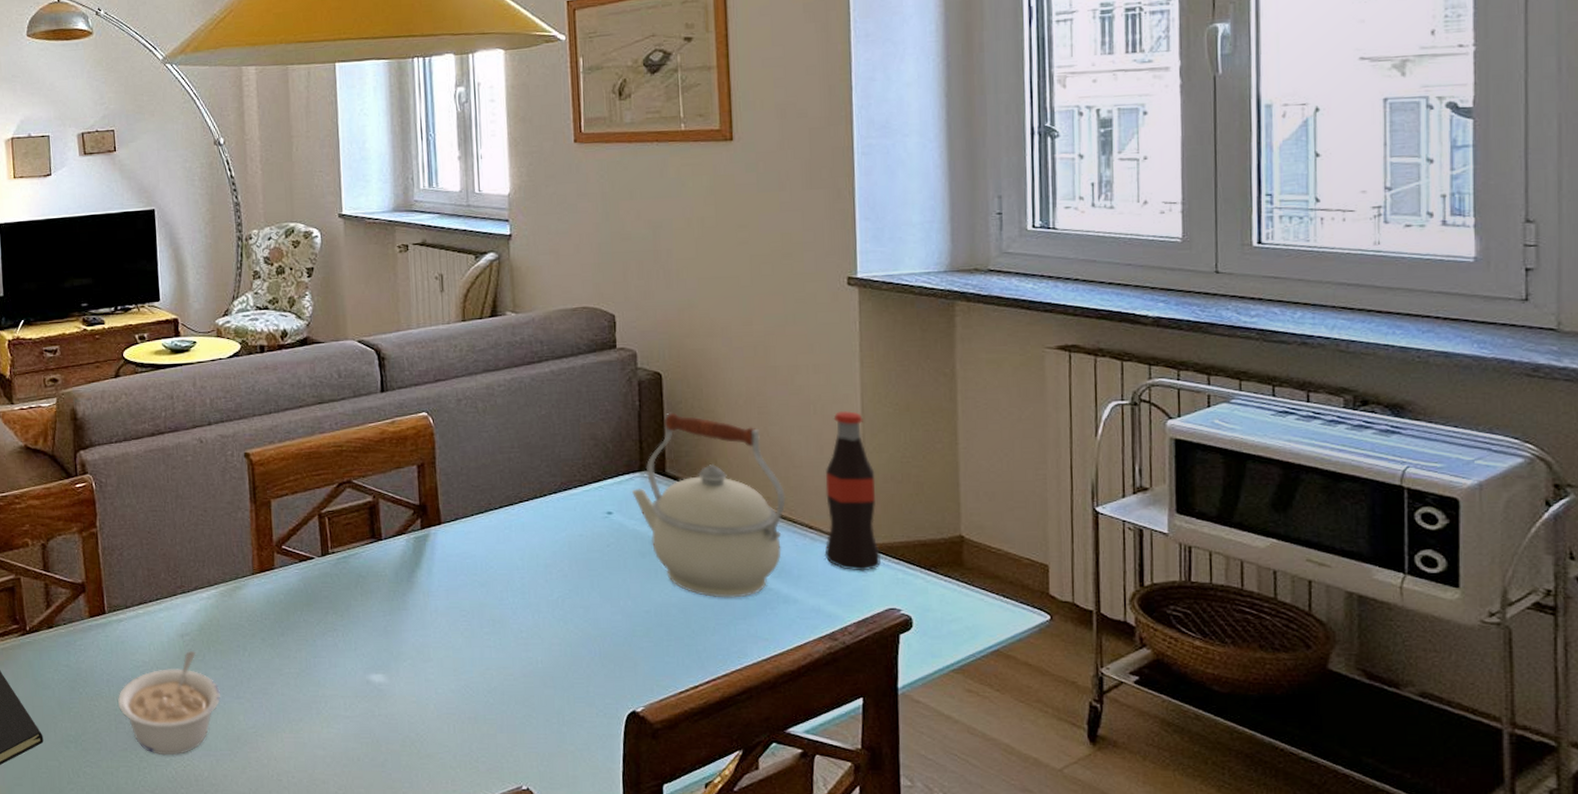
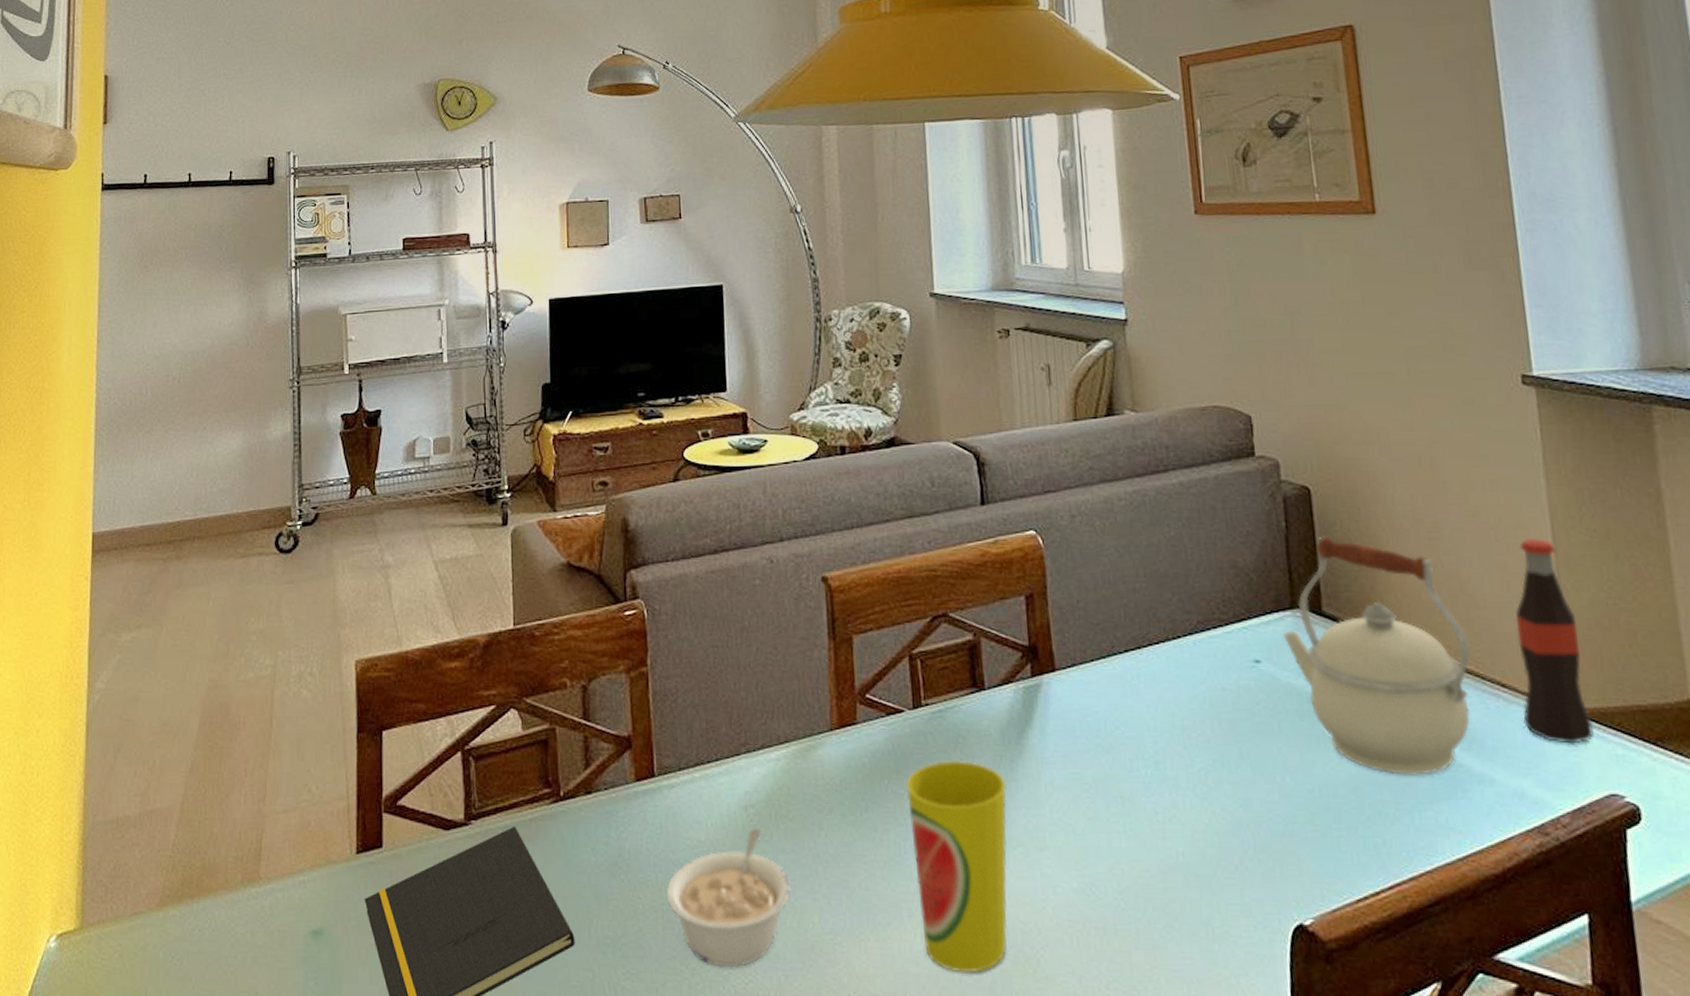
cup: none [316,595,399,754] -> present [907,759,1008,973]

